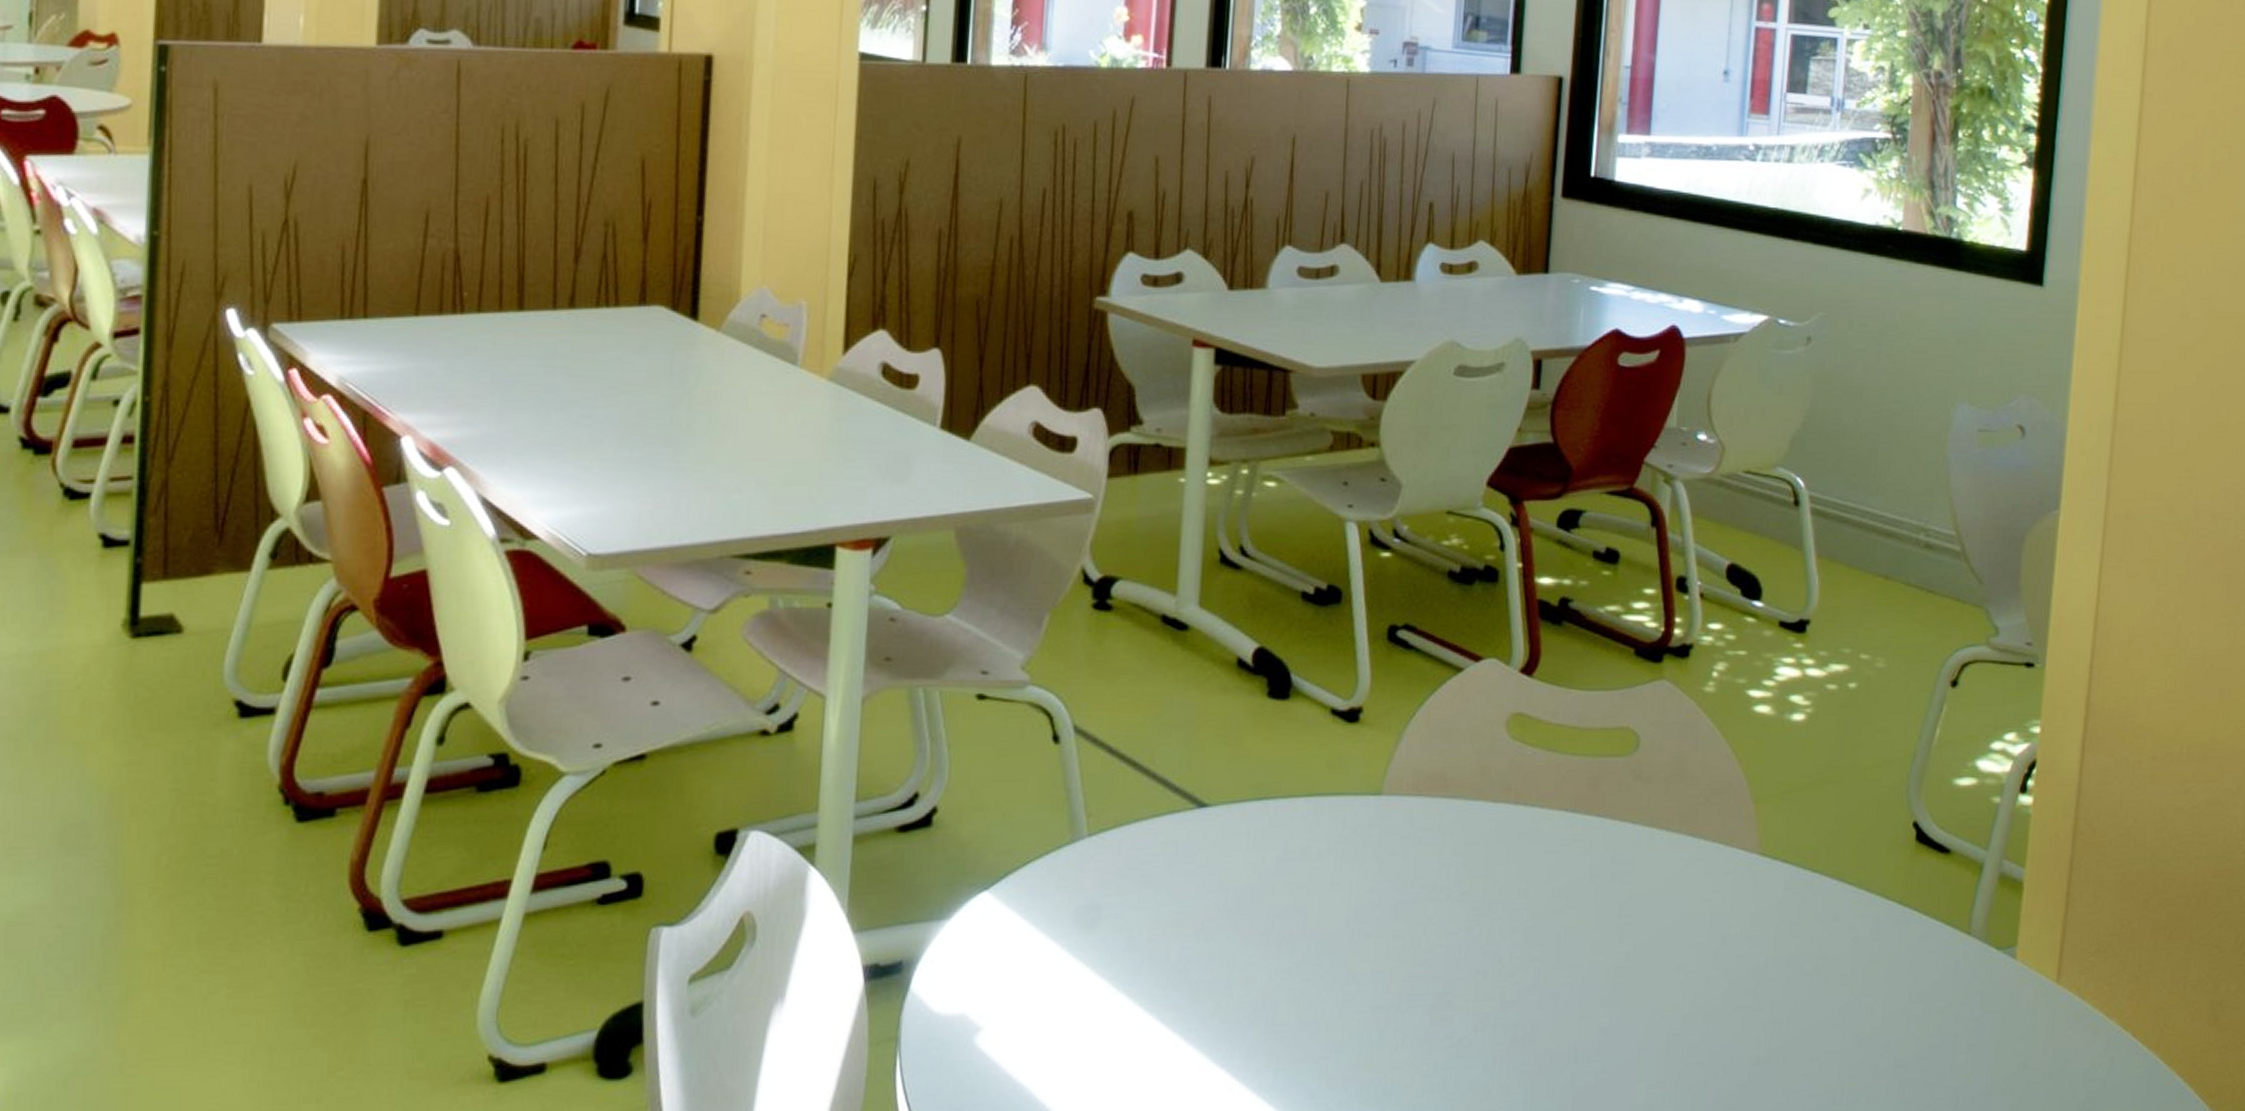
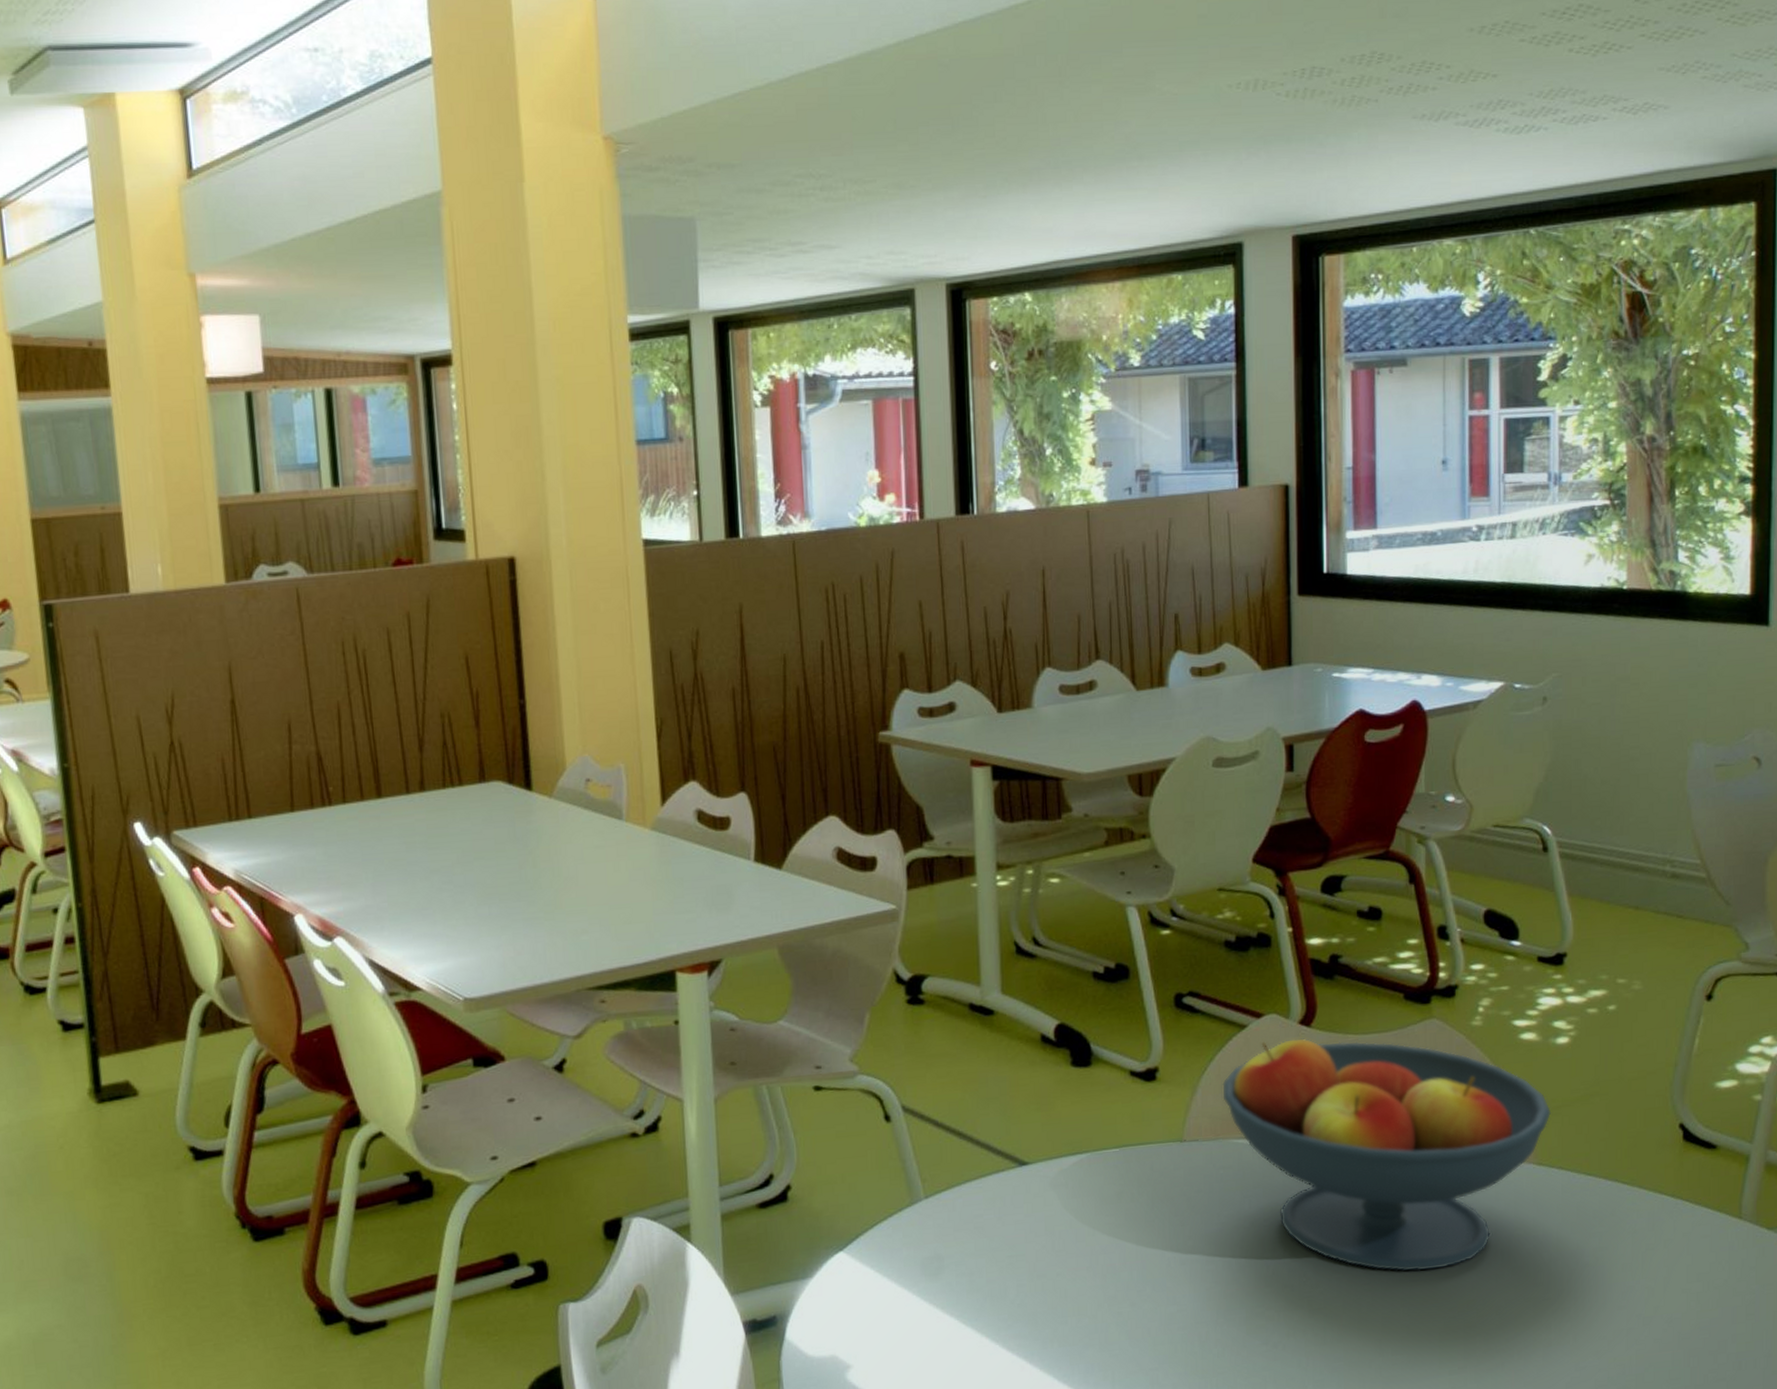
fruit bowl: none [1429,688,1781,967] -> present [1222,1039,1552,1272]

